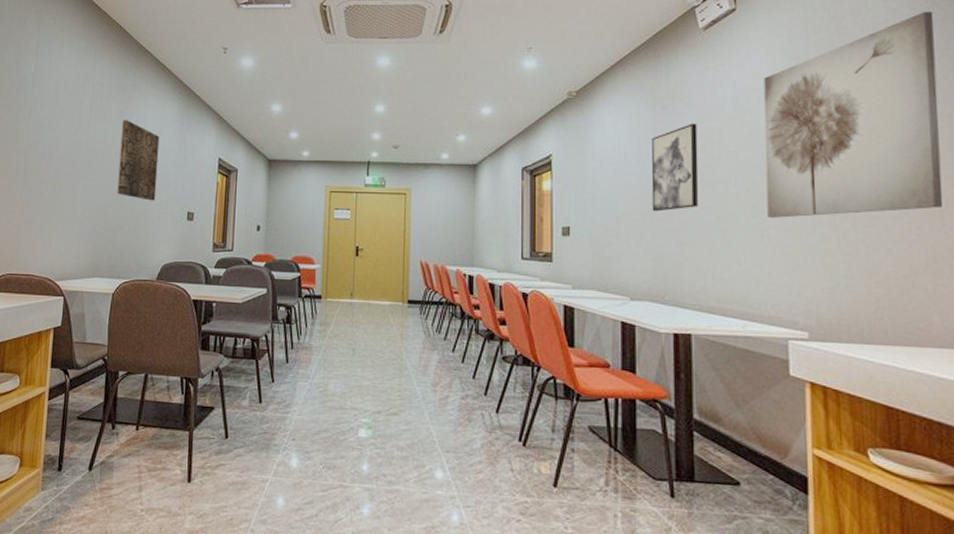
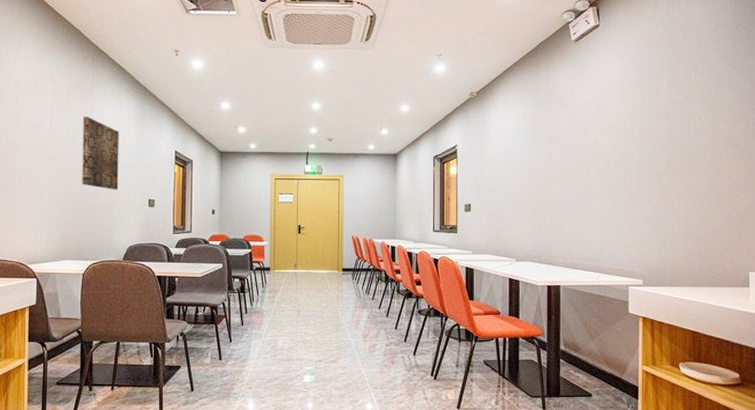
wall art: present [651,123,699,212] -> none [533,119,568,190]
wall art: present [763,11,944,218] -> none [617,30,739,193]

